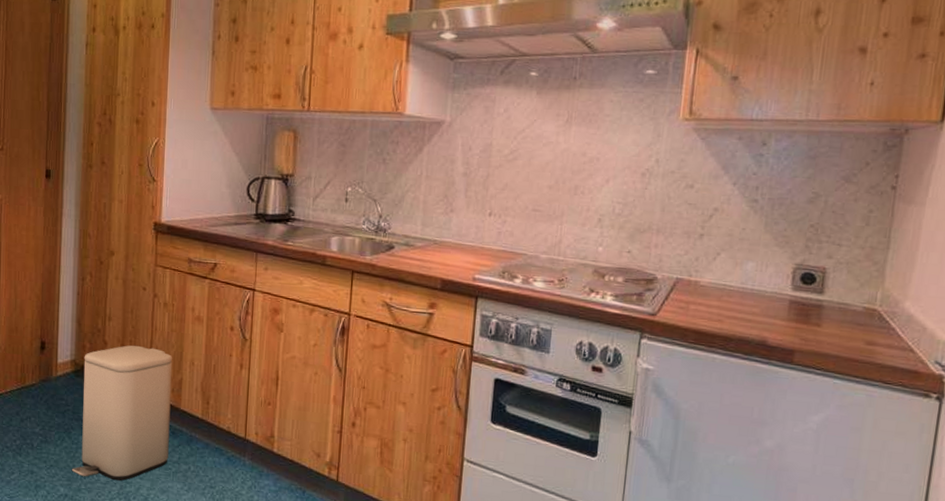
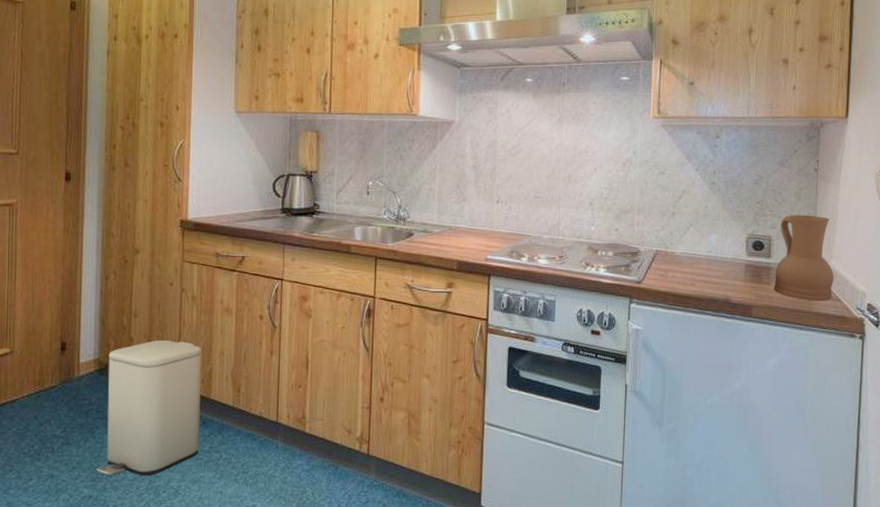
vase: none [824,242,908,351] -> present [773,214,834,302]

